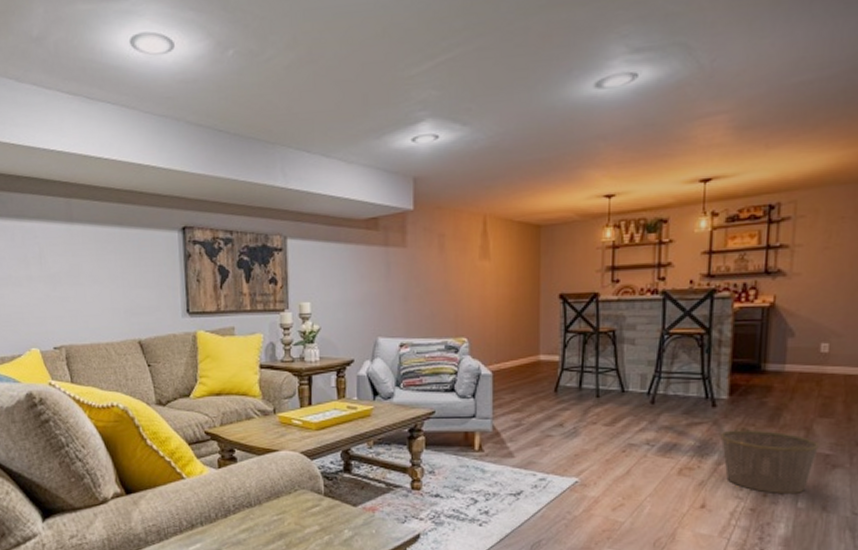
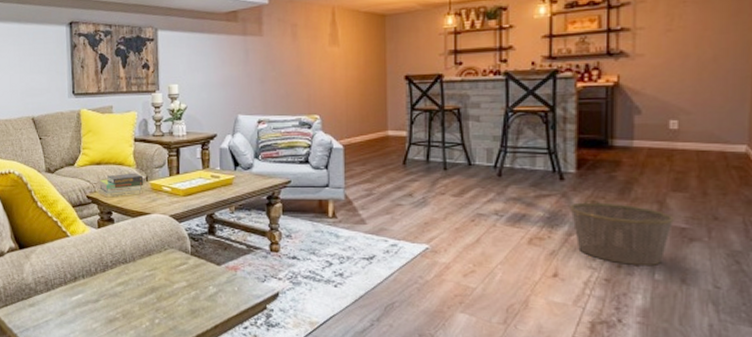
books: none [217,404,271,435] -> present [97,173,144,199]

